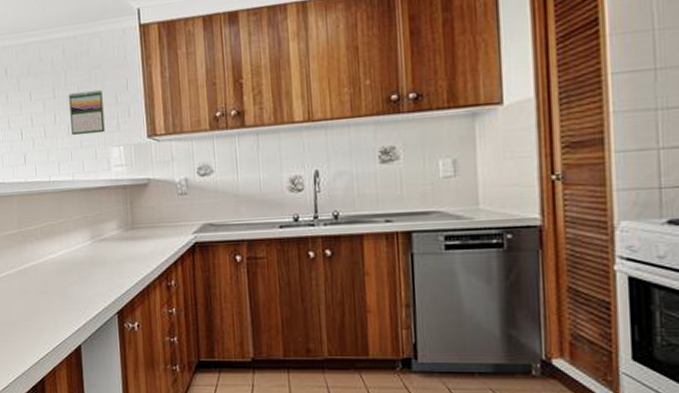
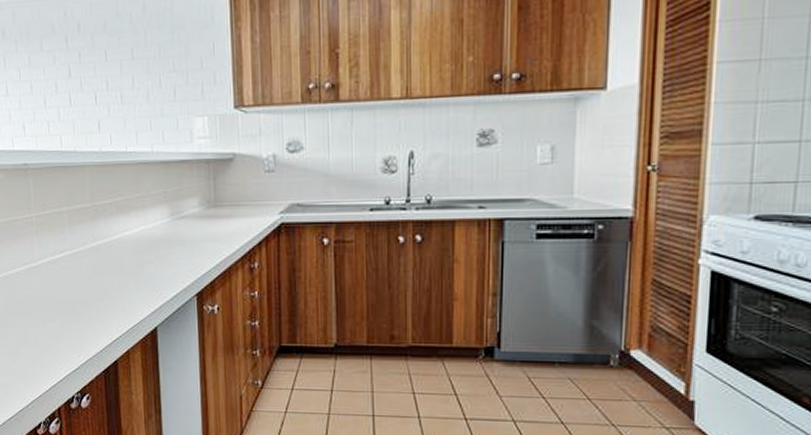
calendar: present [69,89,105,136] -> none [149,52,188,103]

